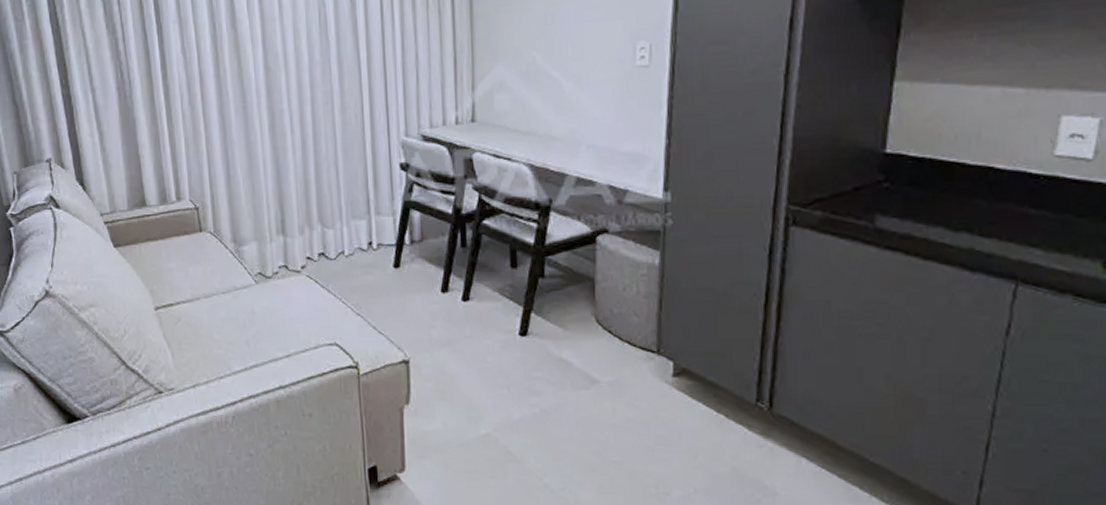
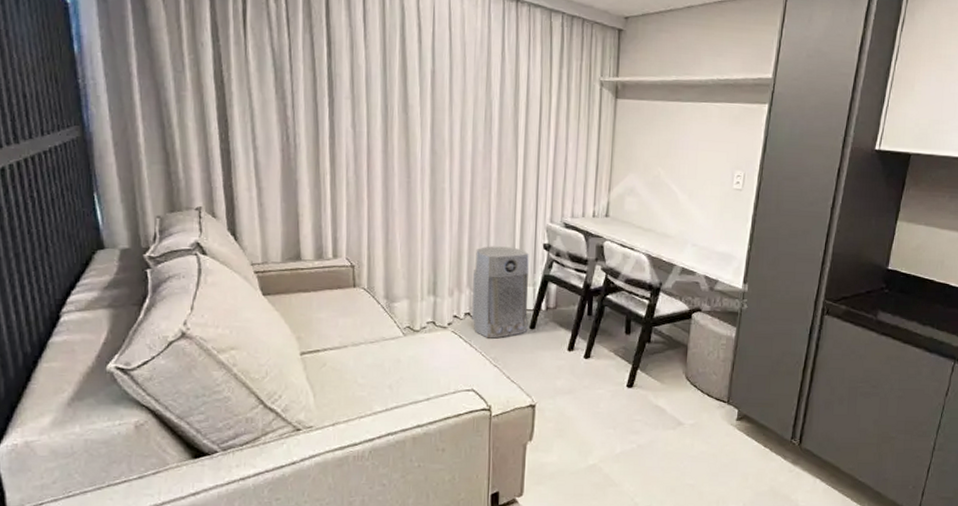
air purifier: none [324,170,390,282] -> present [472,246,529,339]

